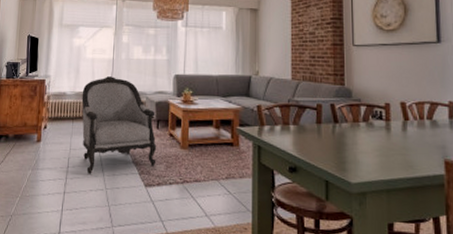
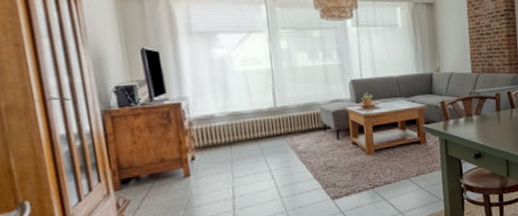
armchair: present [81,76,157,174] -> none [236,89,342,200]

